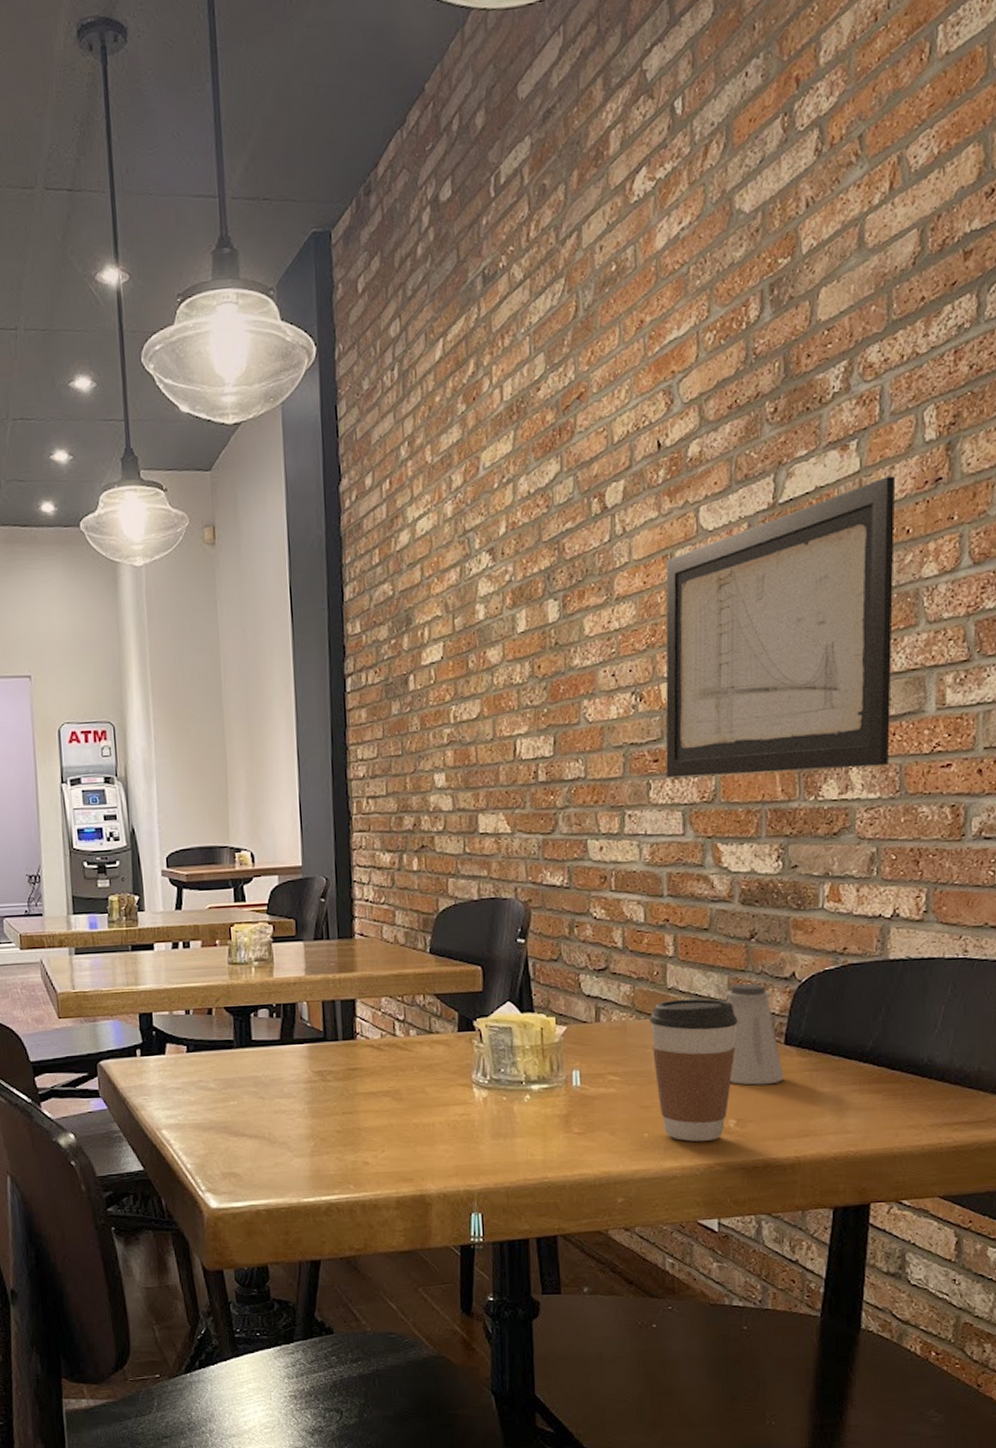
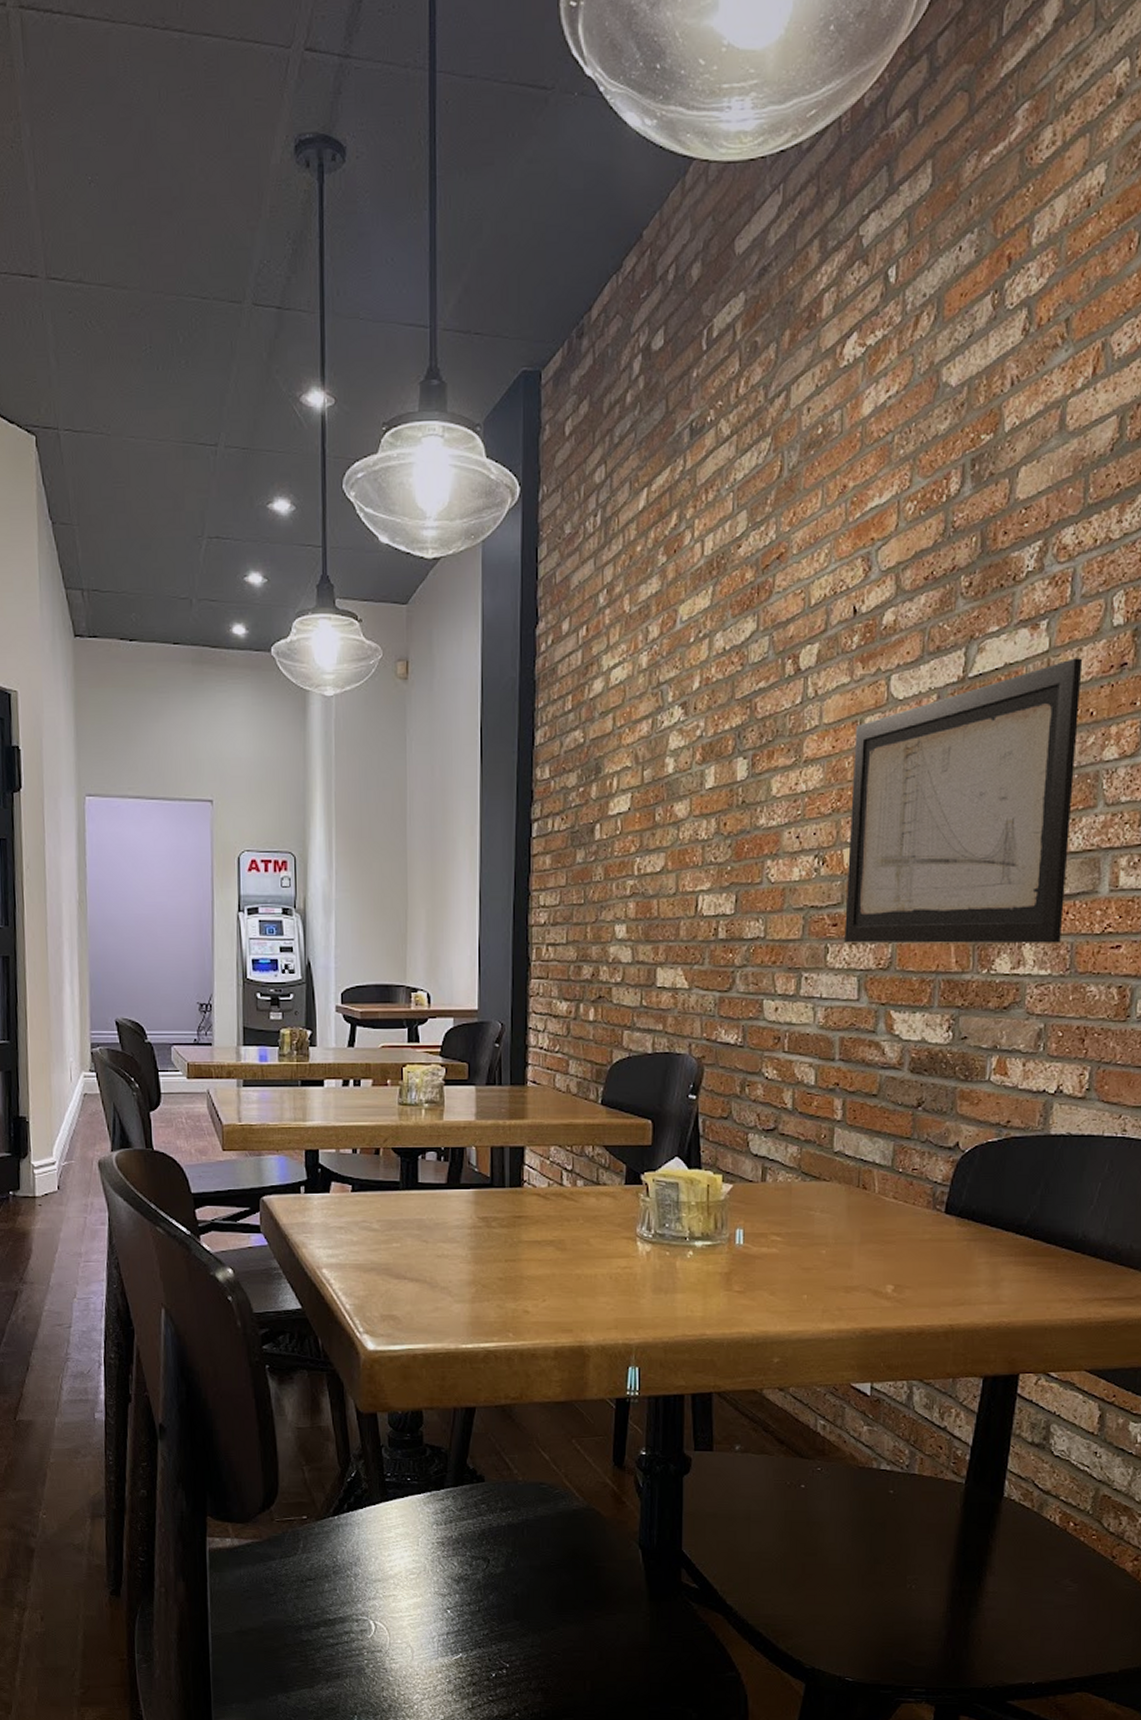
coffee cup: present [649,998,739,1142] -> none [814,1163,902,1305]
saltshaker: present [725,982,784,1085] -> none [890,1150,943,1252]

